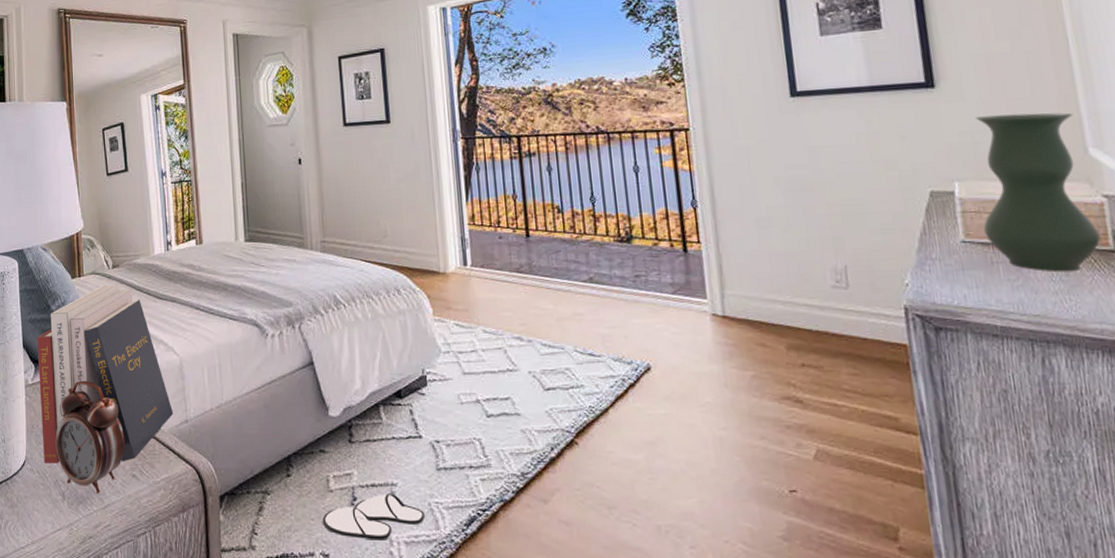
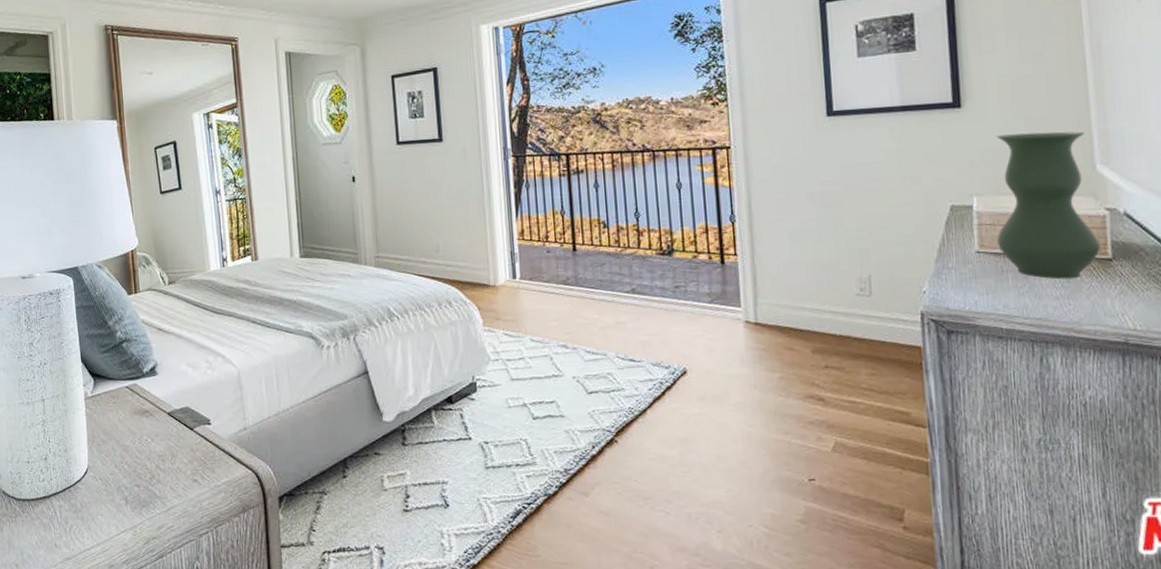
books: present [37,283,174,463] -> none [95,299,233,471]
alarm clock: present [55,380,125,494] -> none [116,392,186,498]
slippers: present [322,493,426,541] -> none [377,491,475,533]

